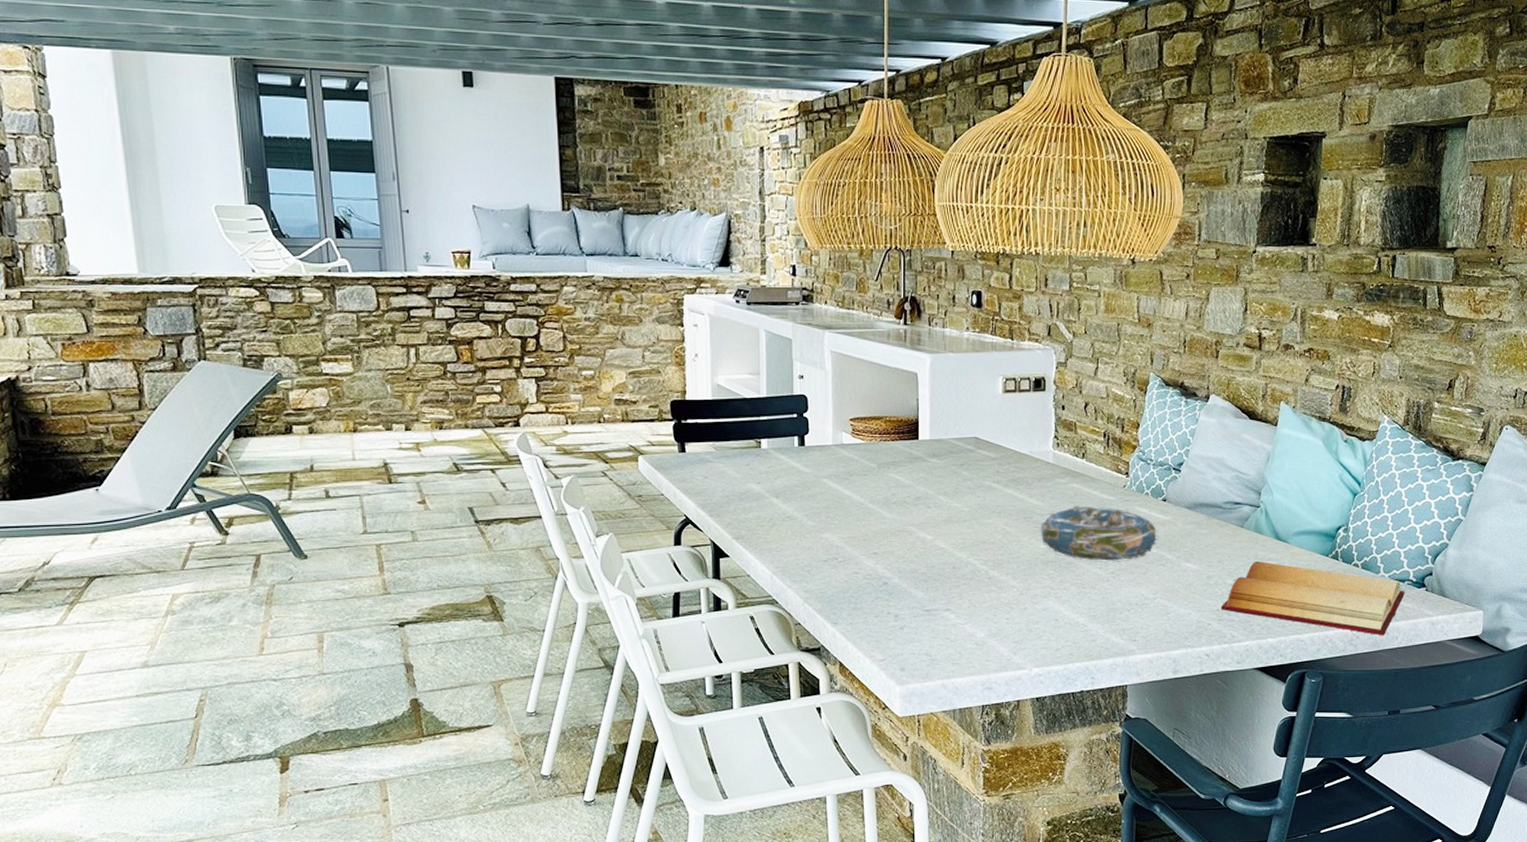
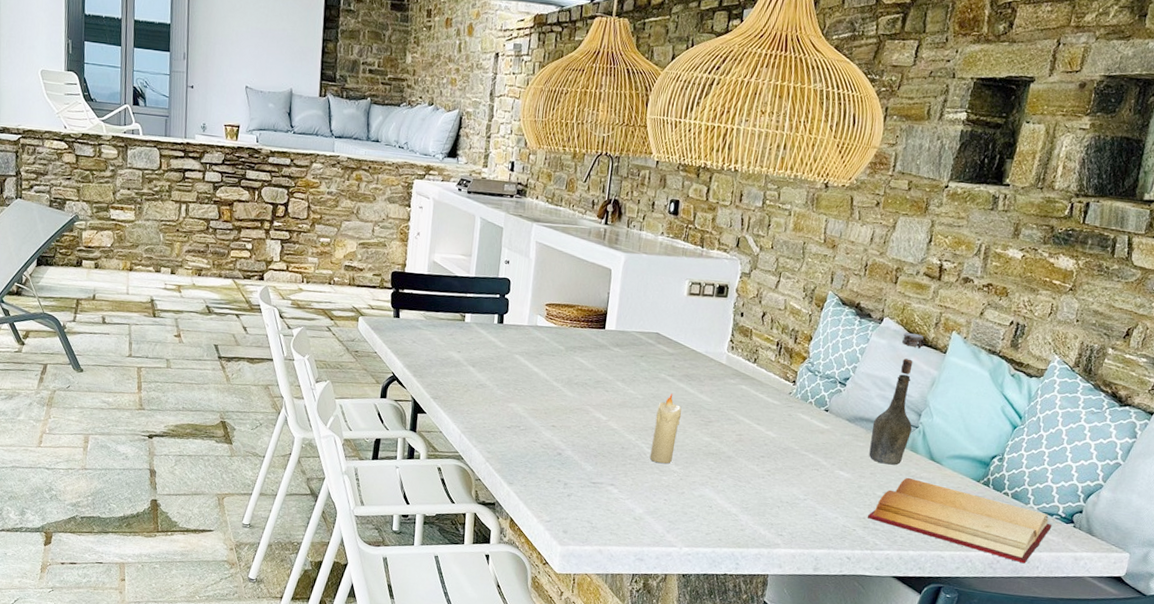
candle: none [984,502,1013,580] -> present [649,394,682,464]
decorative bowl: present [1041,506,1158,562] -> none [706,405,817,462]
bottle: none [1213,407,1254,550] -> present [868,332,924,465]

